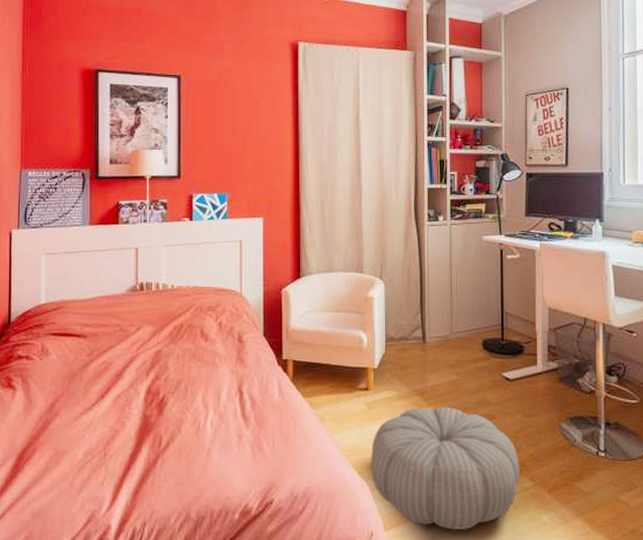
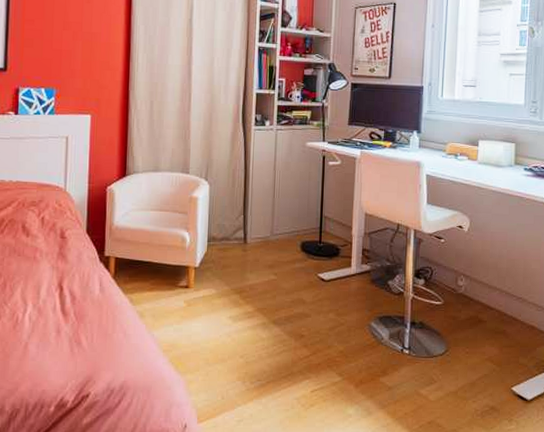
pouf: present [370,406,520,530] -> none [187,304,330,422]

